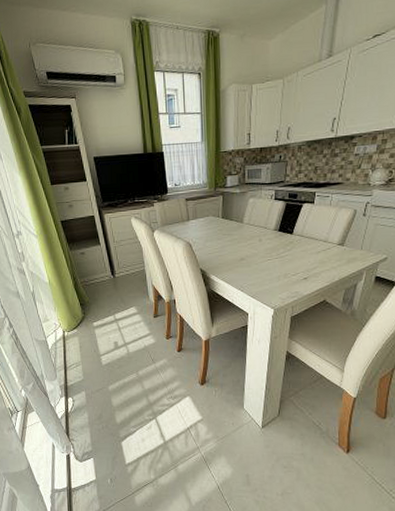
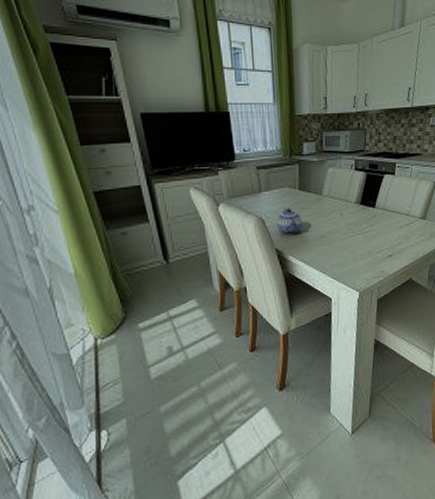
teapot: none [201,234,224,258] -> present [276,207,302,235]

